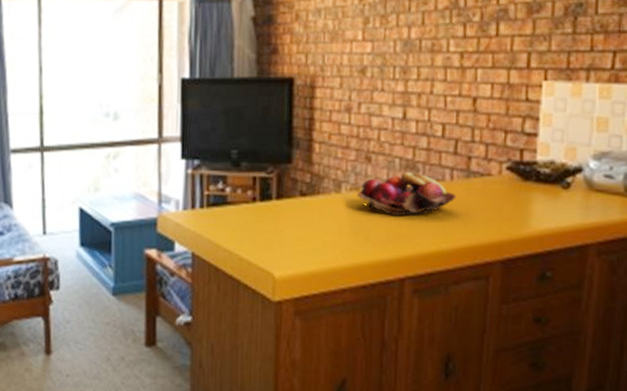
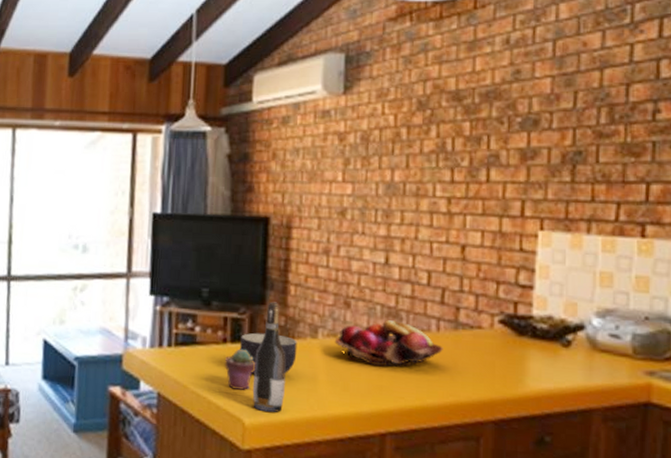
potted succulent: none [254,206,284,247] -> present [224,349,256,391]
bowl: none [269,190,322,229] -> present [240,332,297,374]
wine bottle: none [281,160,312,265] -> present [252,301,286,412]

